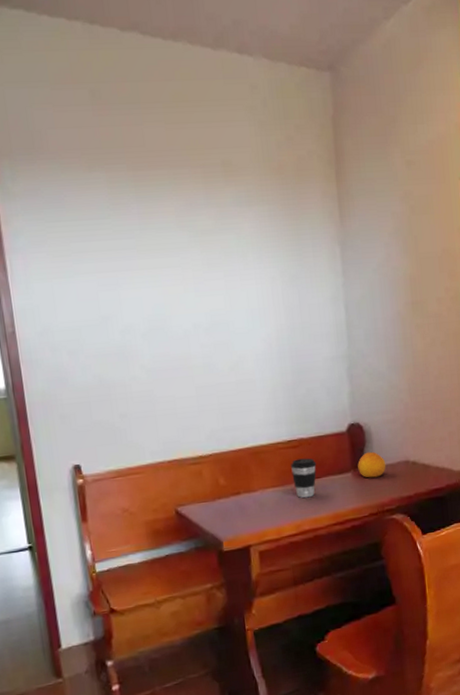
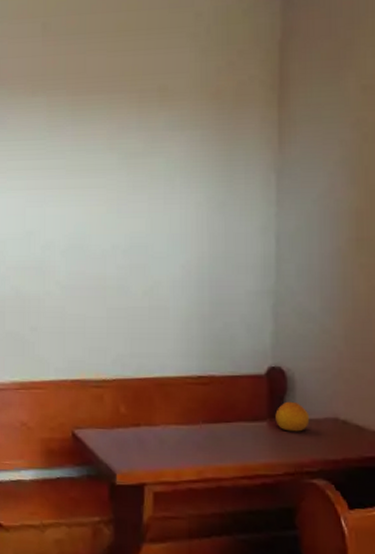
coffee cup: present [291,458,317,498] -> none [199,397,227,443]

